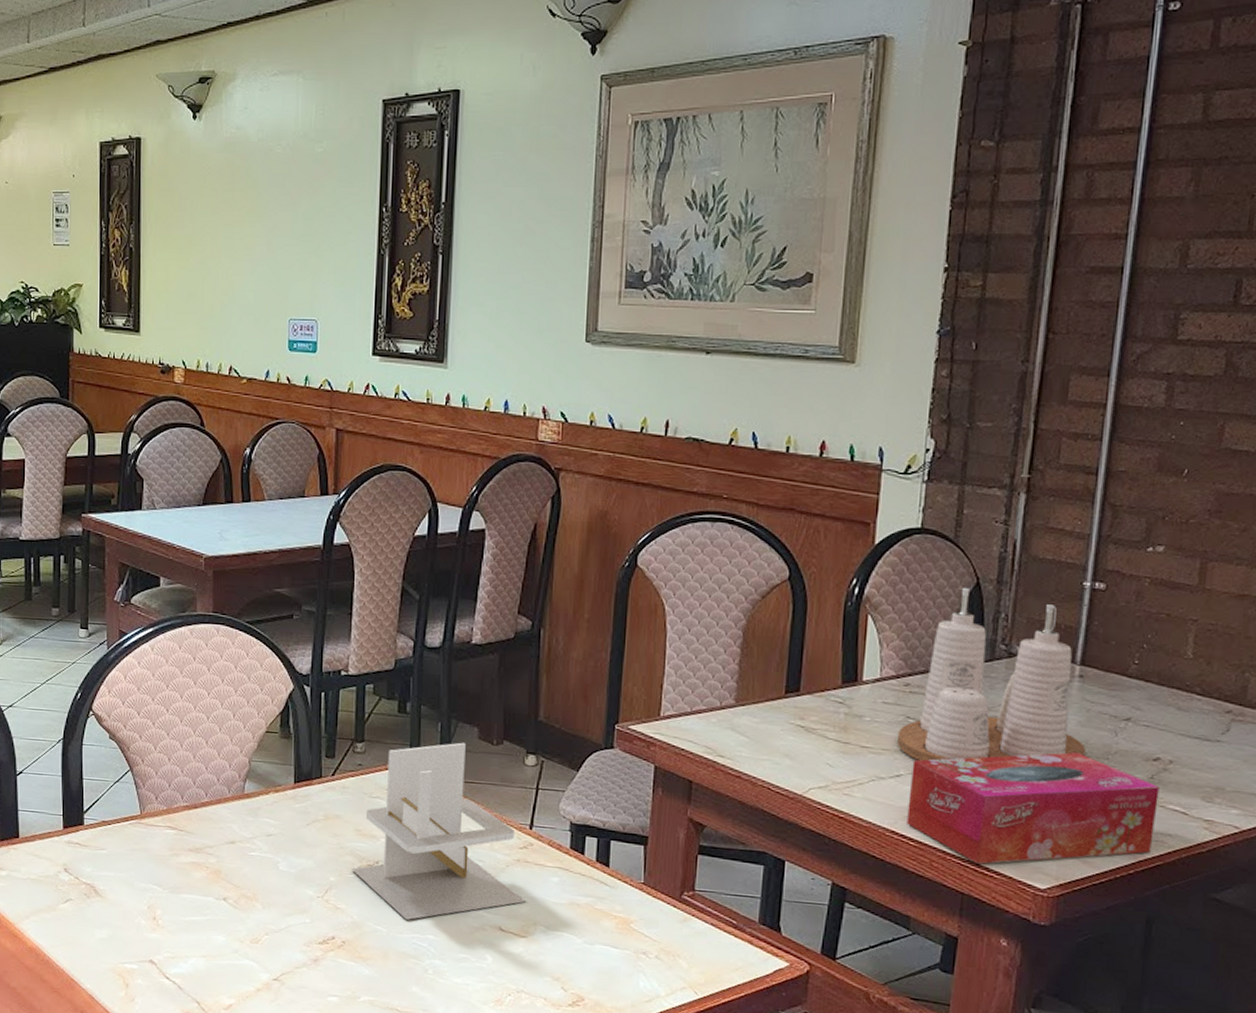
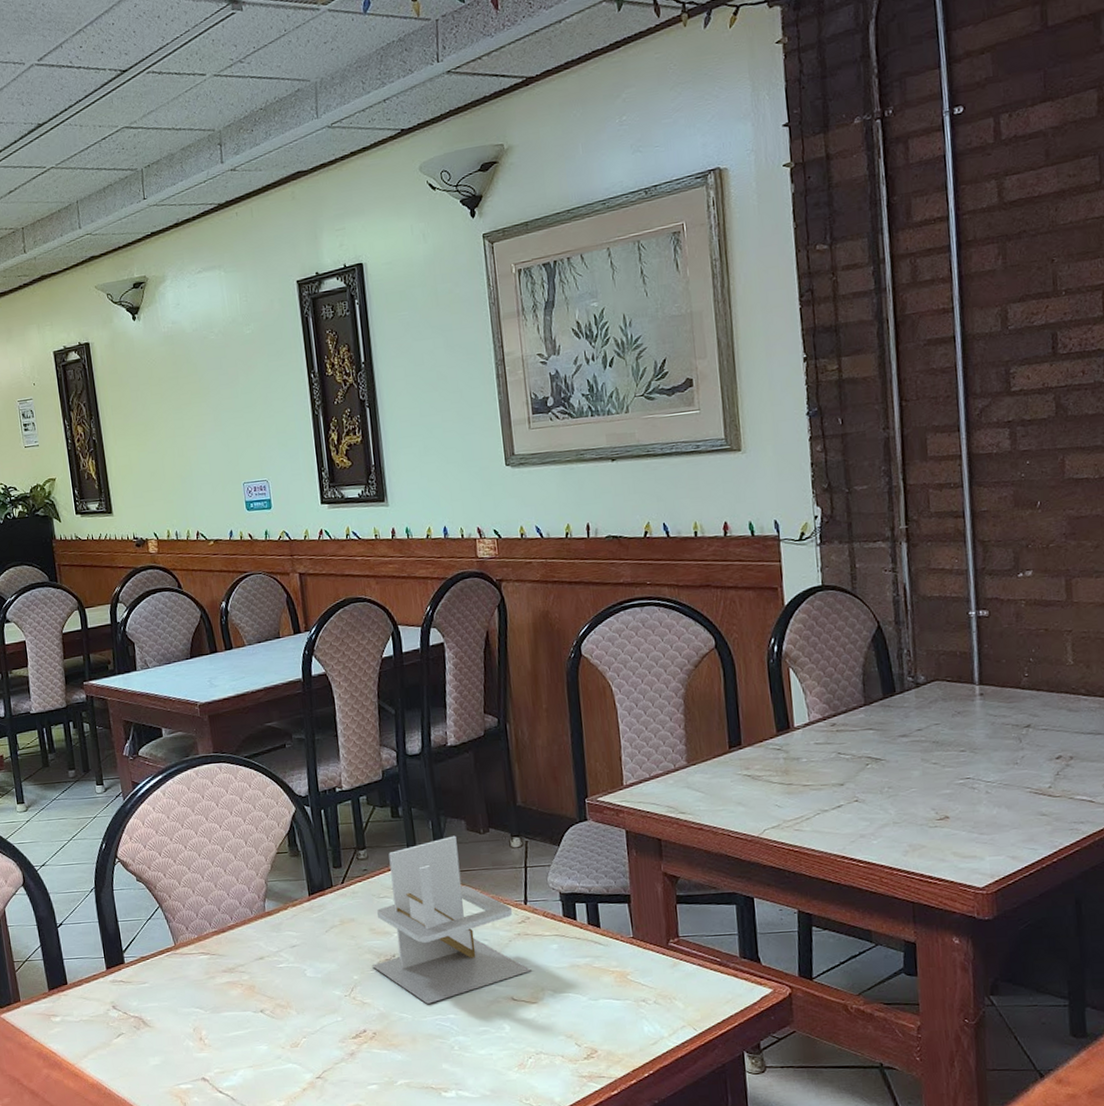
condiment set: present [897,587,1086,762] -> none [833,631,997,791]
tissue box: present [907,752,1160,864] -> none [850,762,1069,874]

